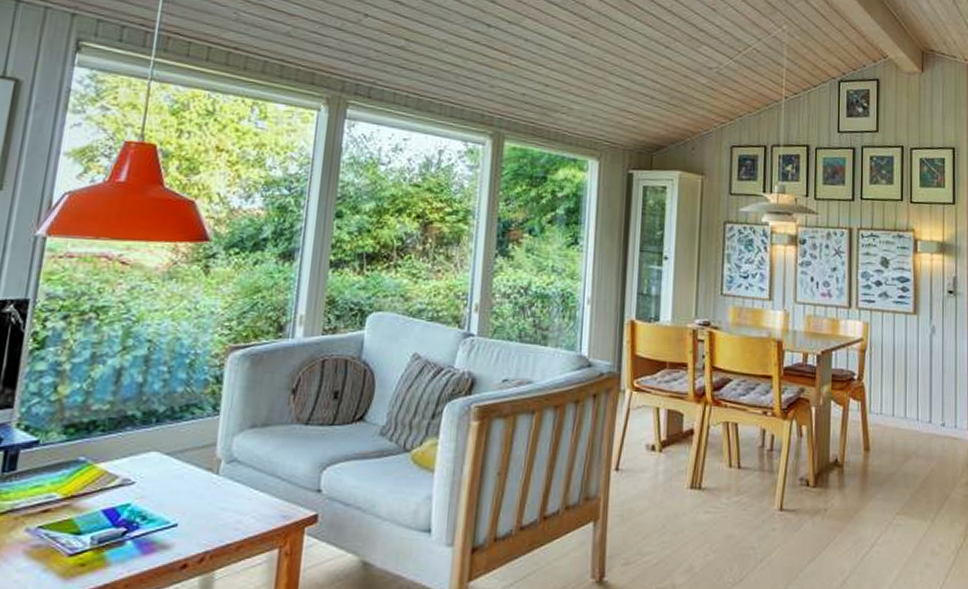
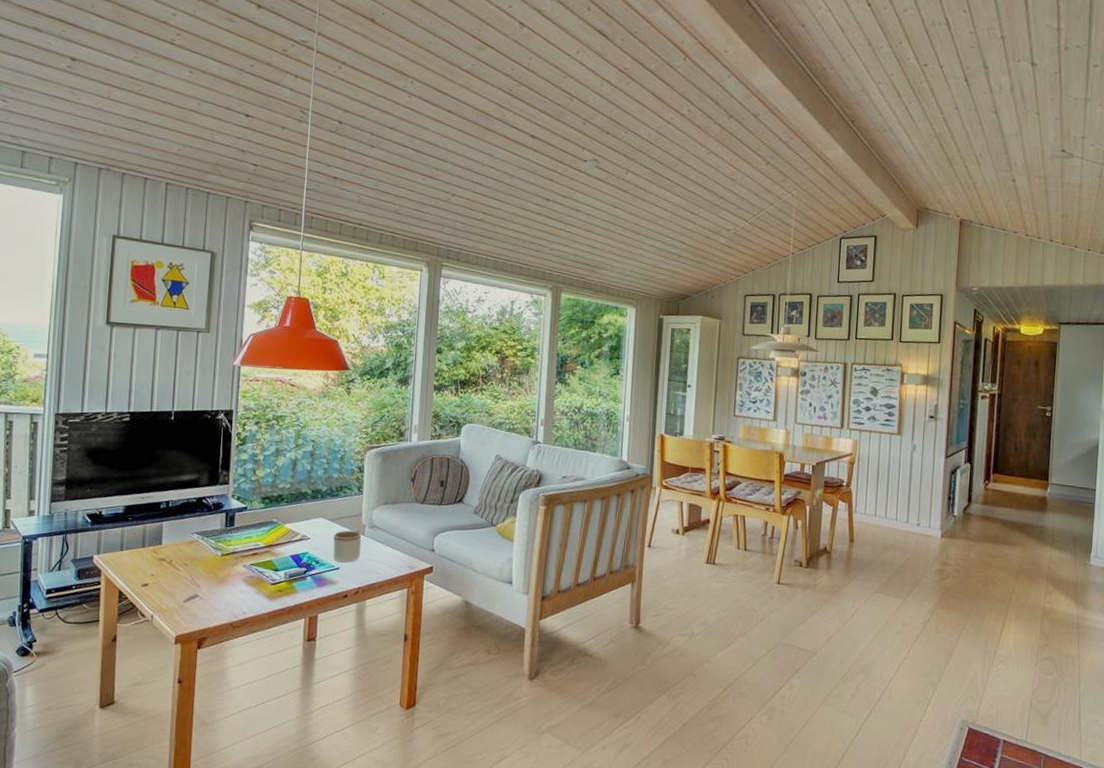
mug: none [168,468,214,516] -> present [333,530,362,563]

